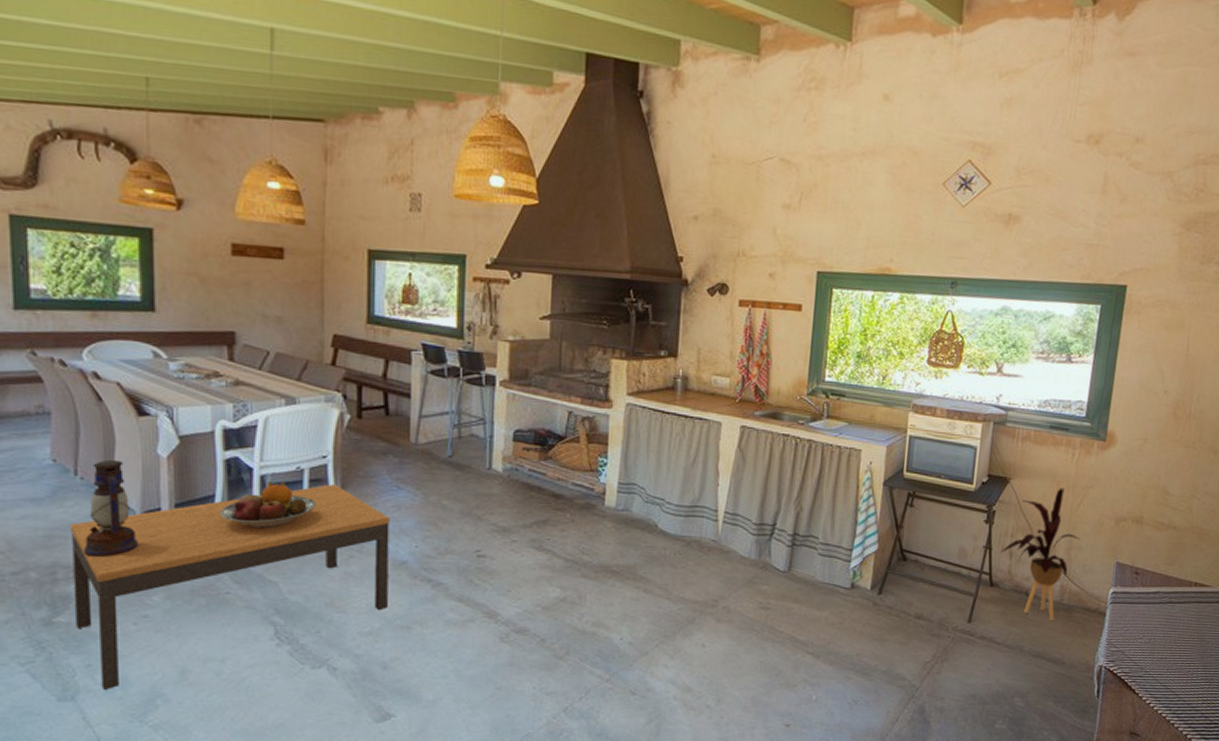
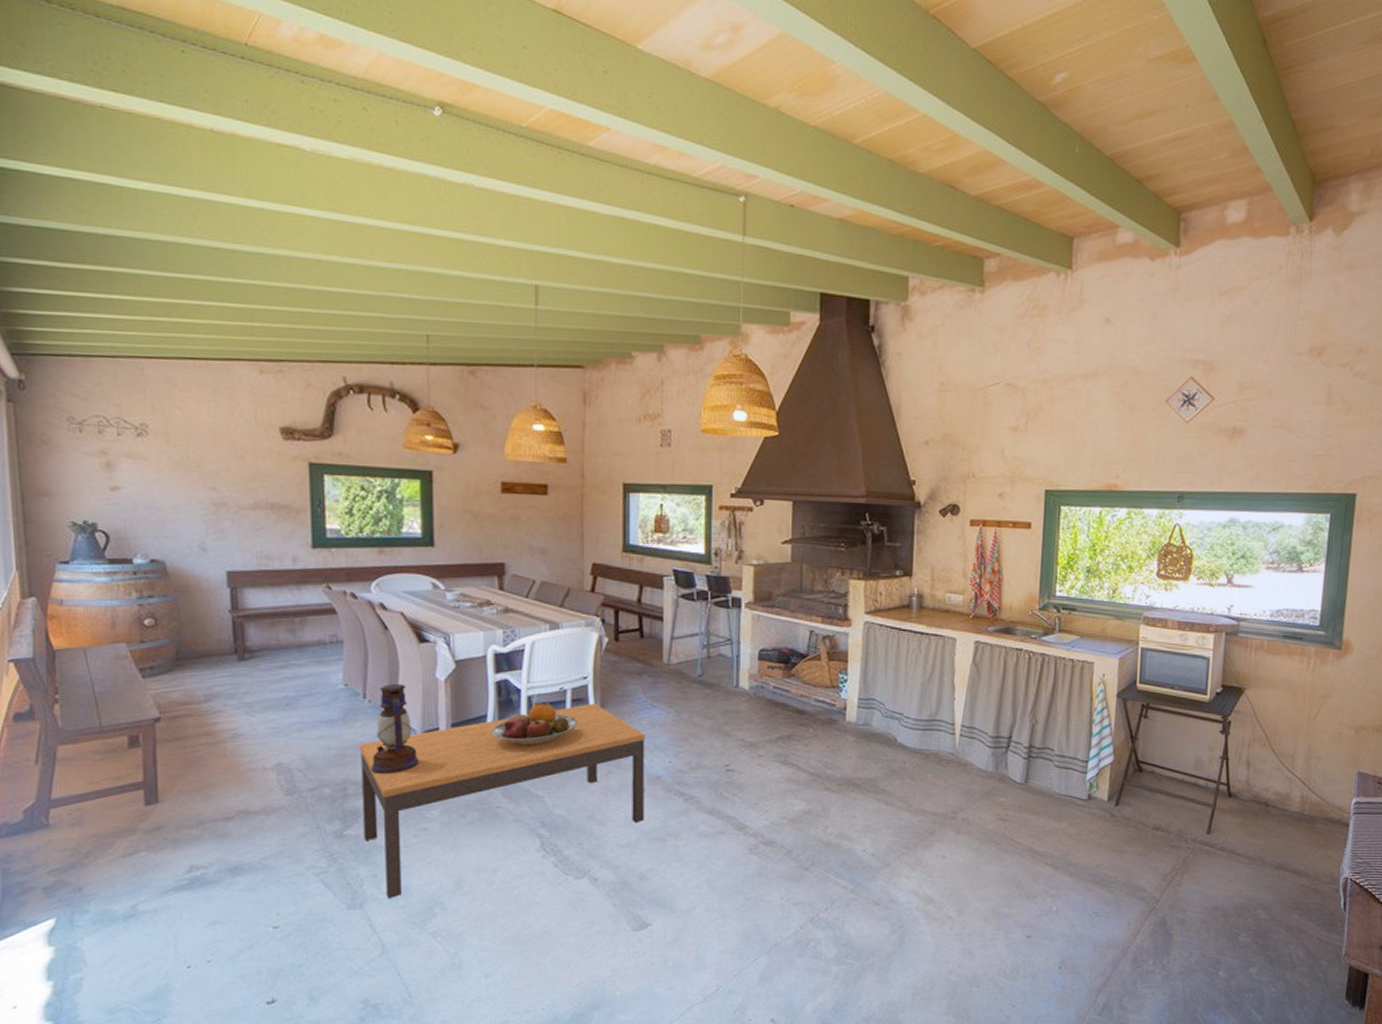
house plant: present [1000,488,1080,621] -> none [1237,697,1319,832]

